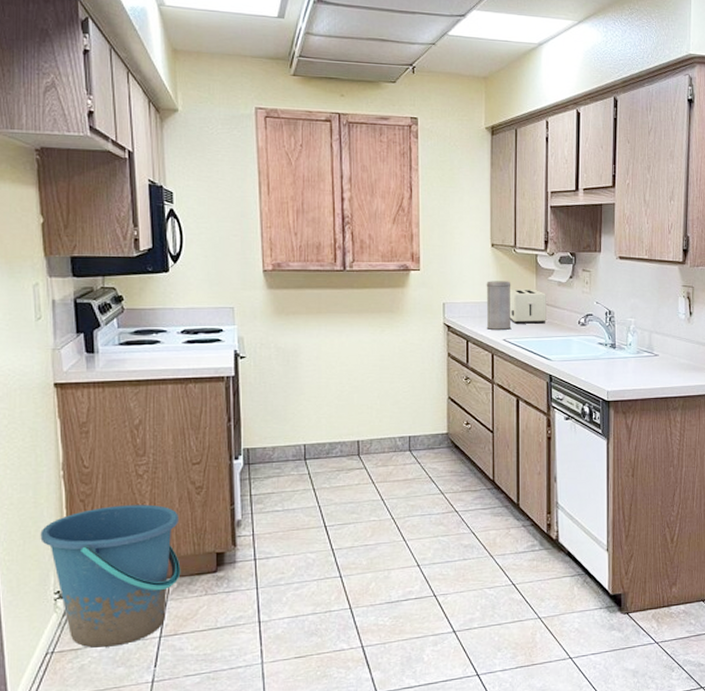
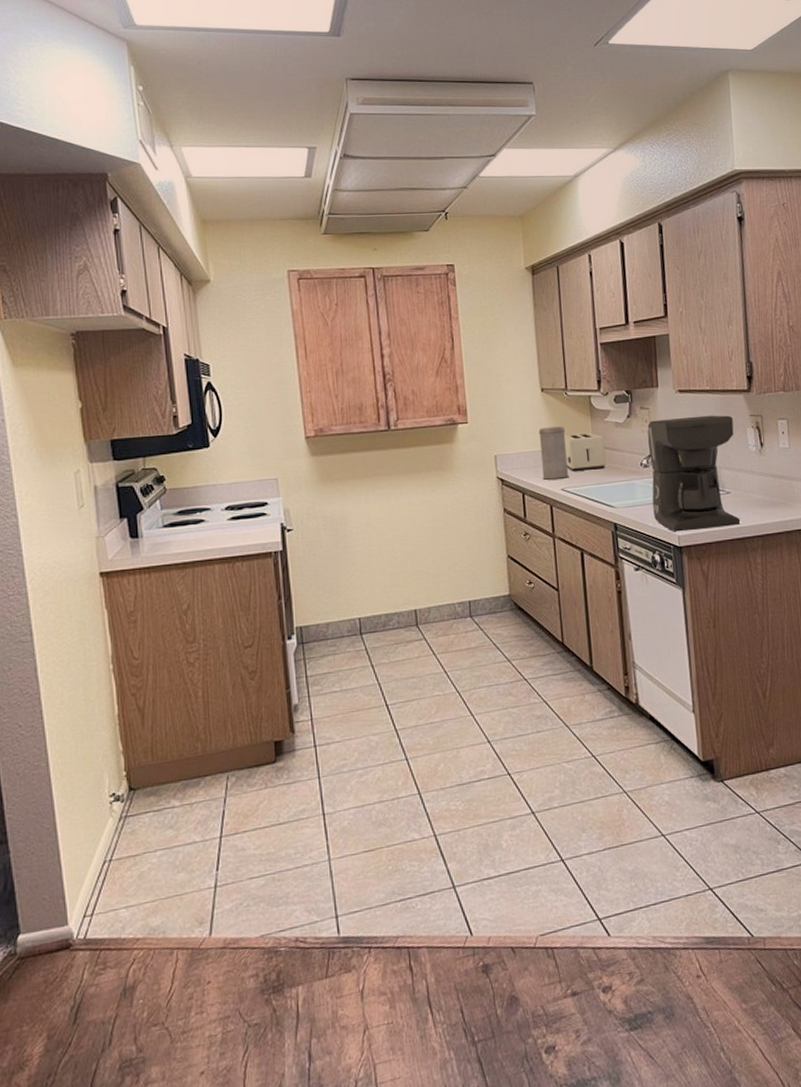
bucket: present [40,504,181,648] -> none [92,694,239,853]
coffee maker: none [586,282,667,388] -> present [647,415,741,533]

